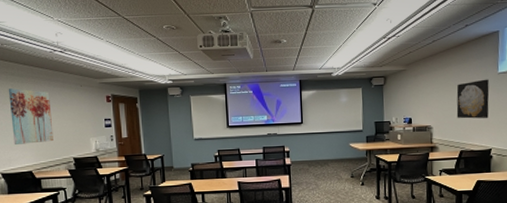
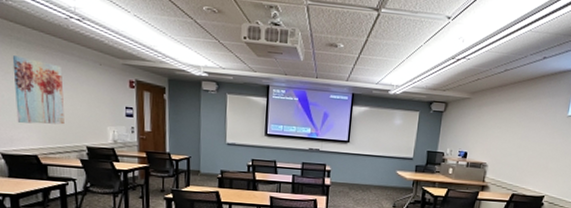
wall art: present [456,79,489,119] -> none [515,120,556,163]

